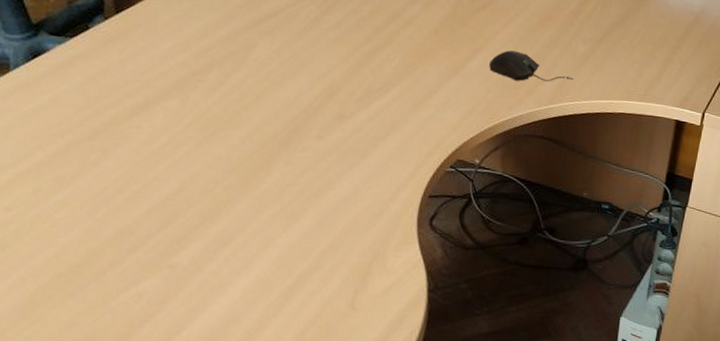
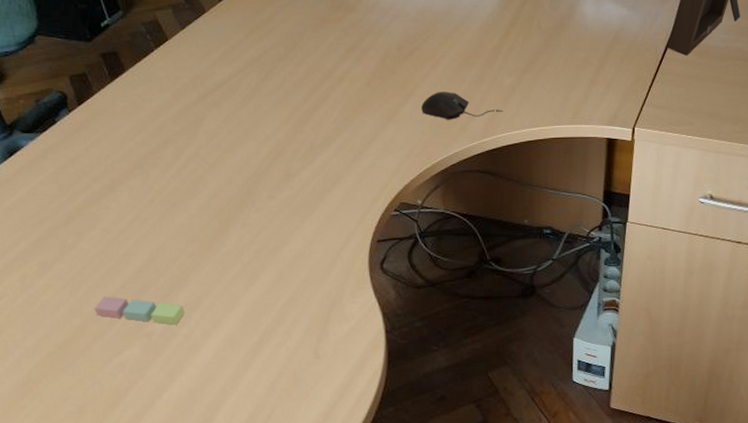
sticky notes: none [114,221,215,260] -> present [94,296,185,325]

